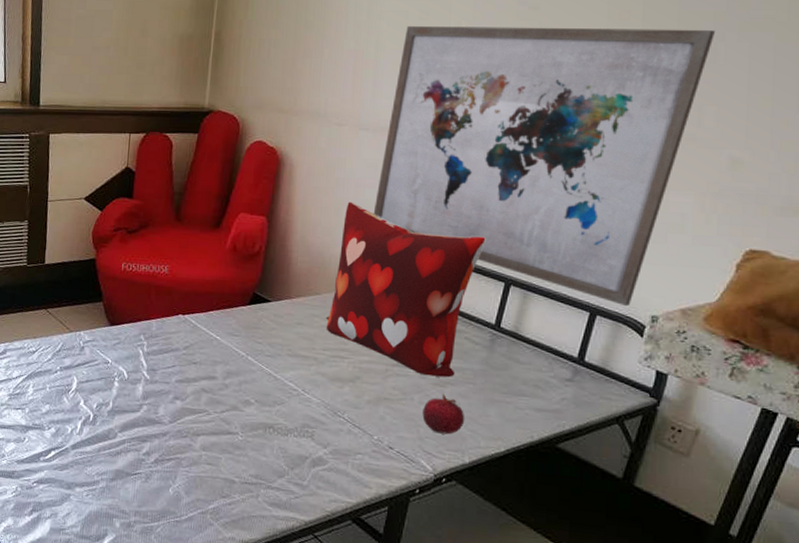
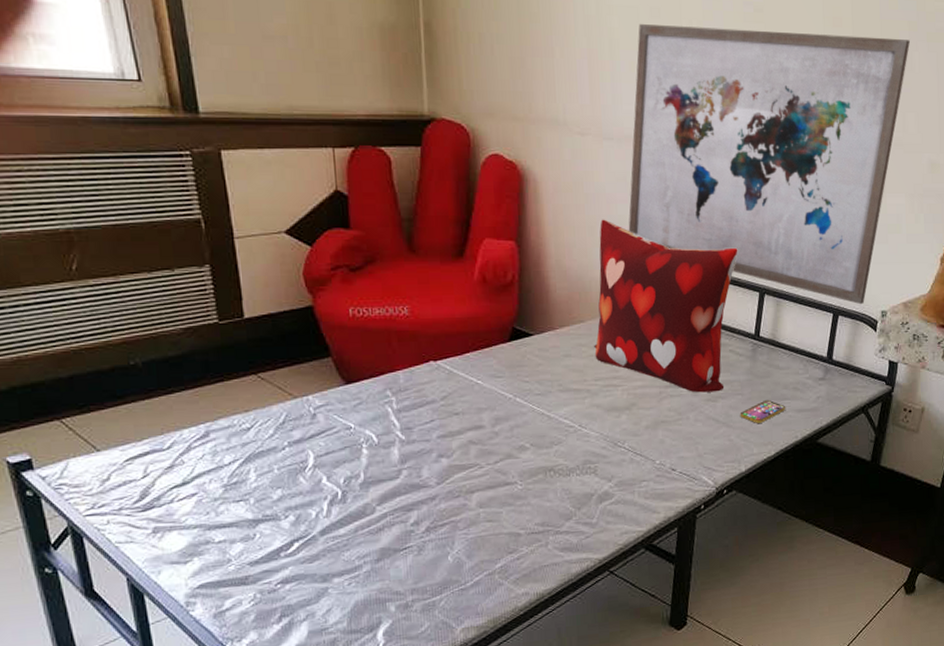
fruit: present [422,393,465,435] -> none [699,407,738,448]
smartphone: none [469,393,523,416] -> present [740,399,786,423]

